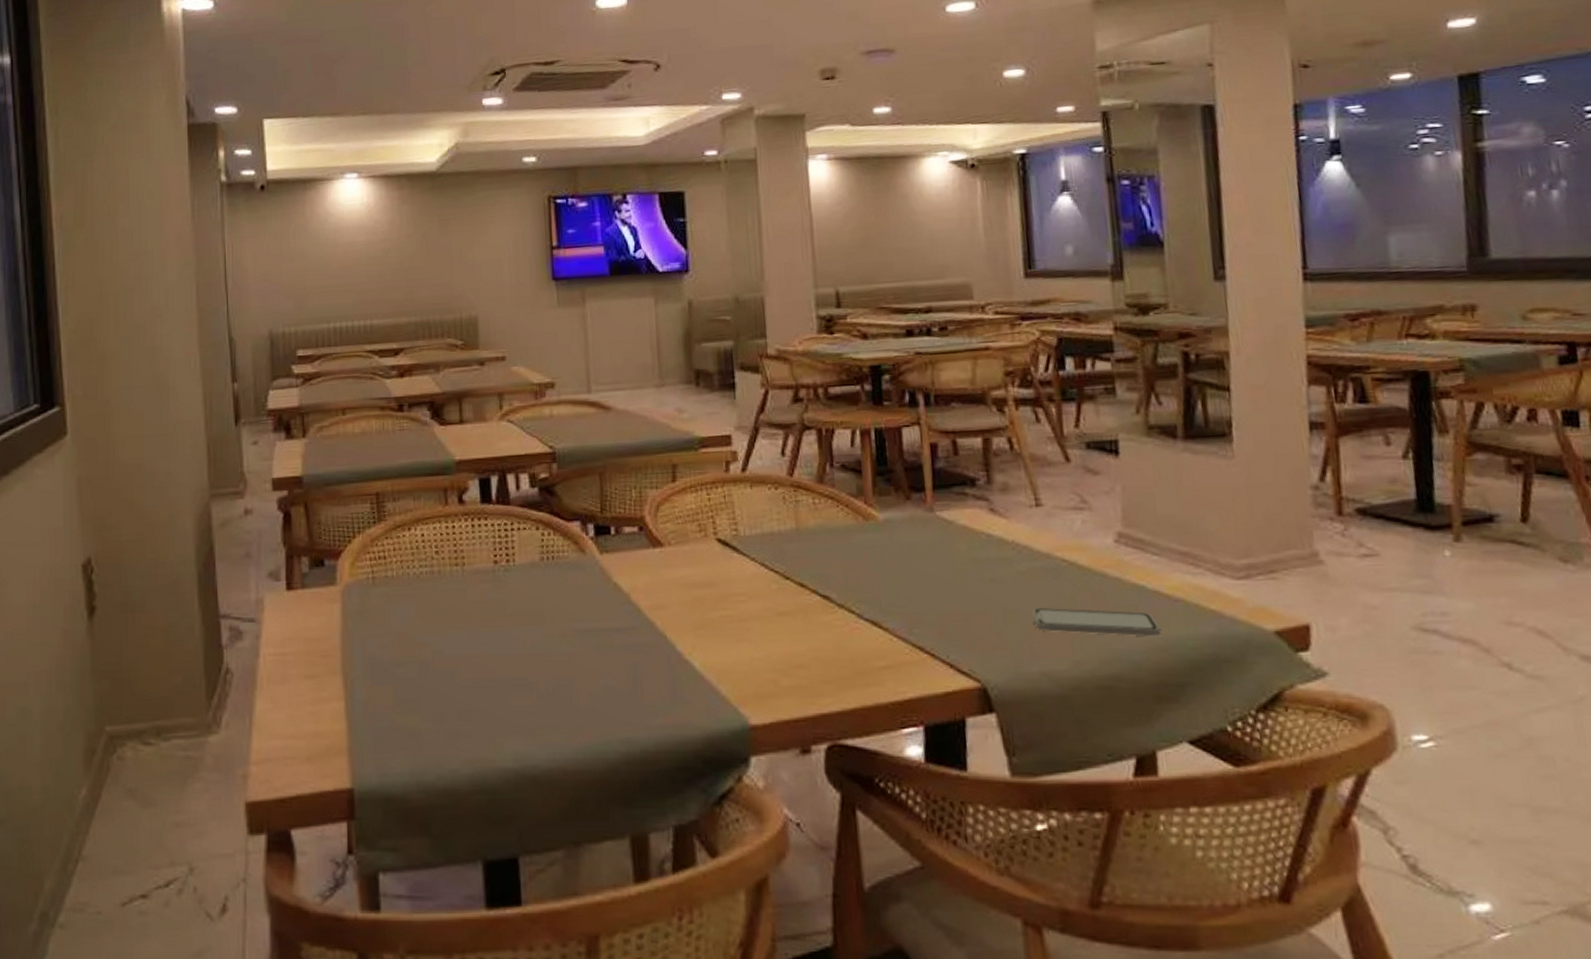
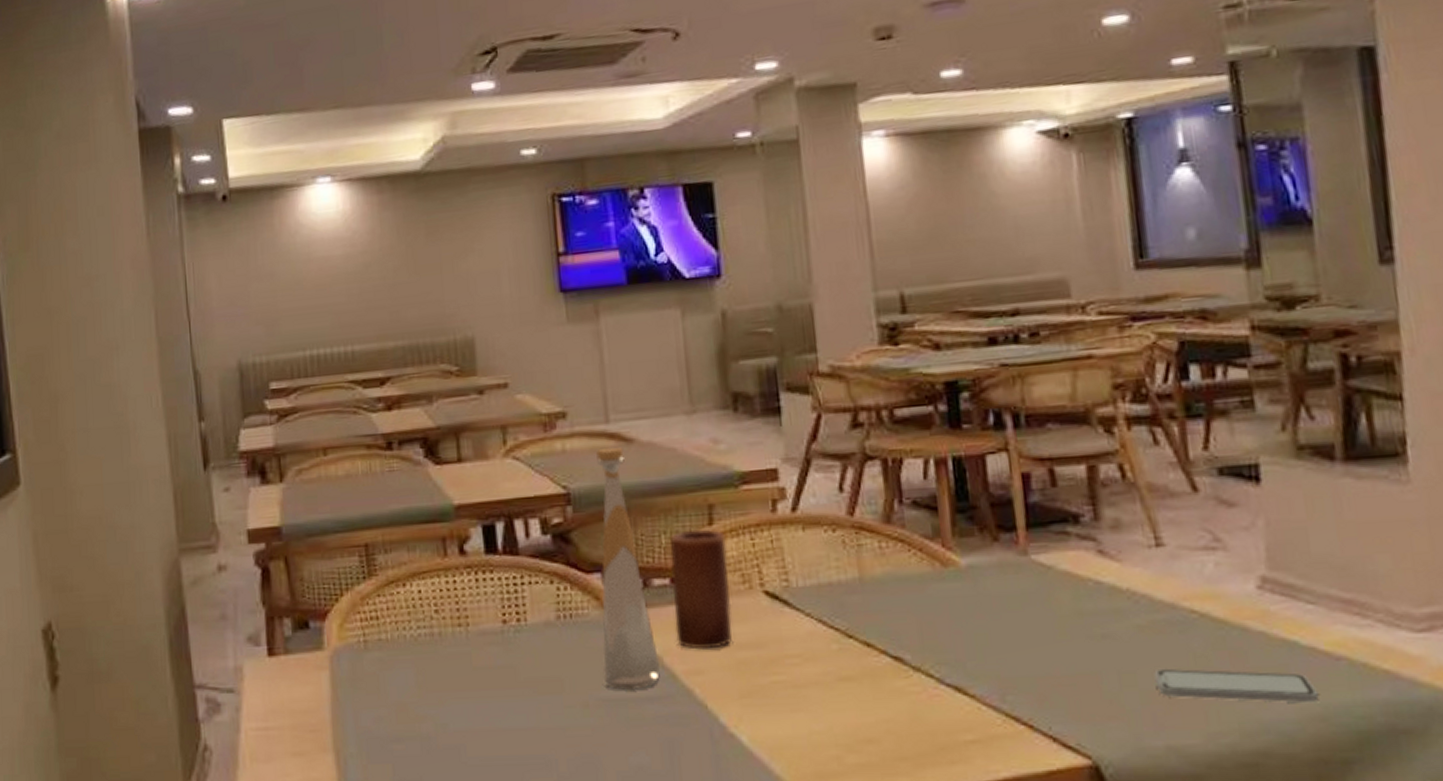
bottle: none [579,413,627,623] -> present [596,447,660,691]
candle: none [639,485,690,588] -> present [670,528,733,650]

